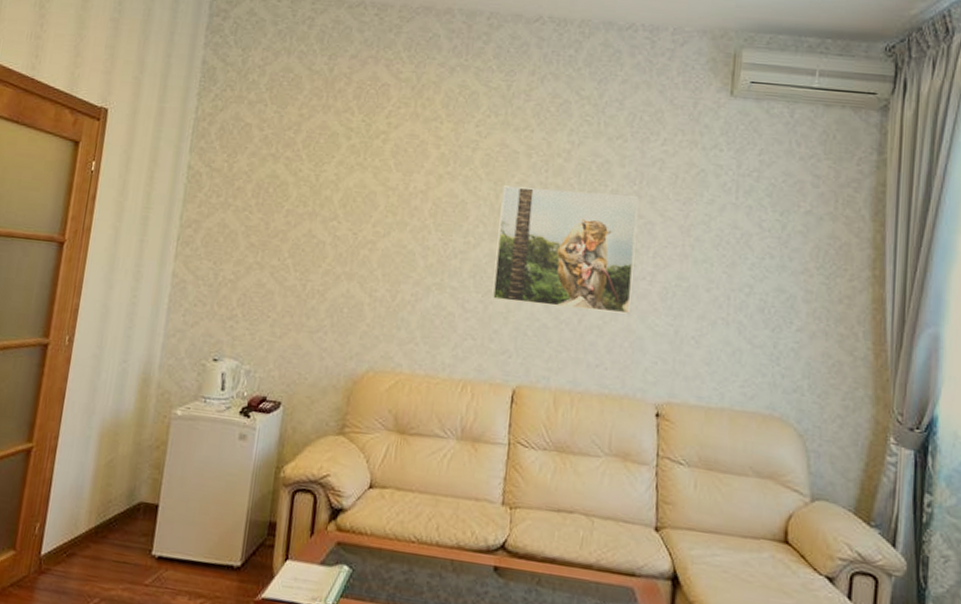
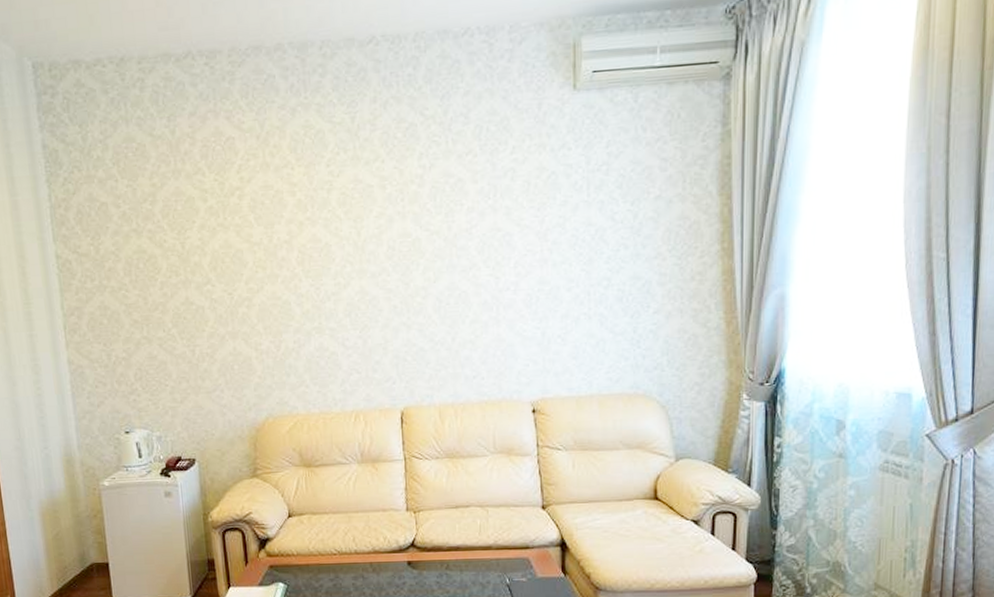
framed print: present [492,185,639,314] -> none [363,211,498,333]

